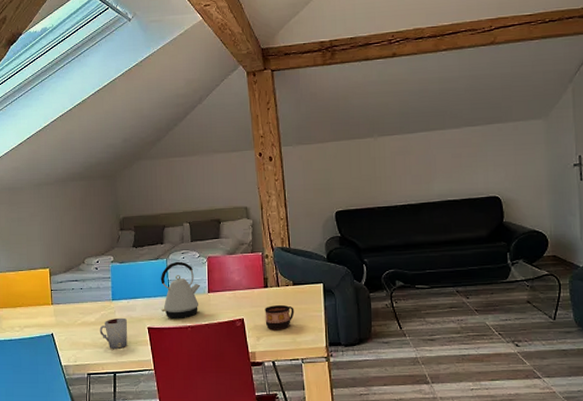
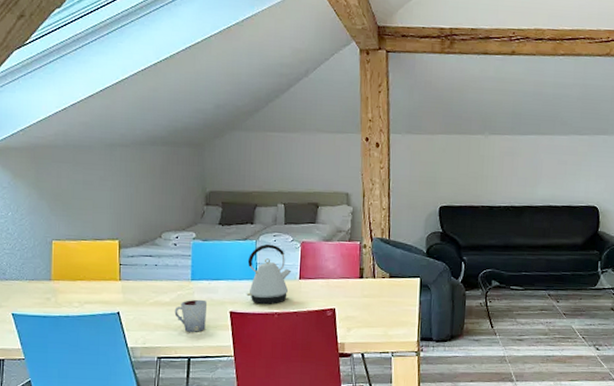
cup: present [265,304,295,331] -> none [357,296,389,323]

